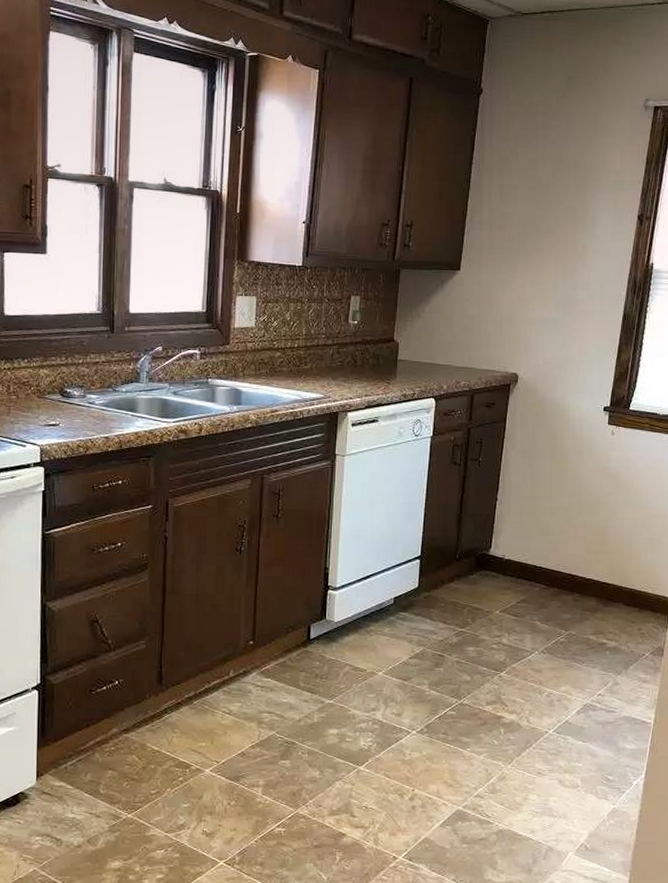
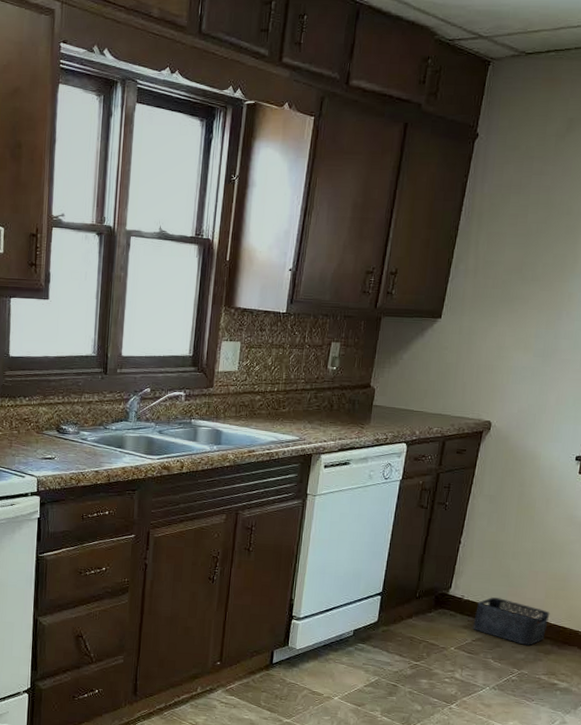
storage bin: none [516,556,593,604] -> present [473,597,550,645]

